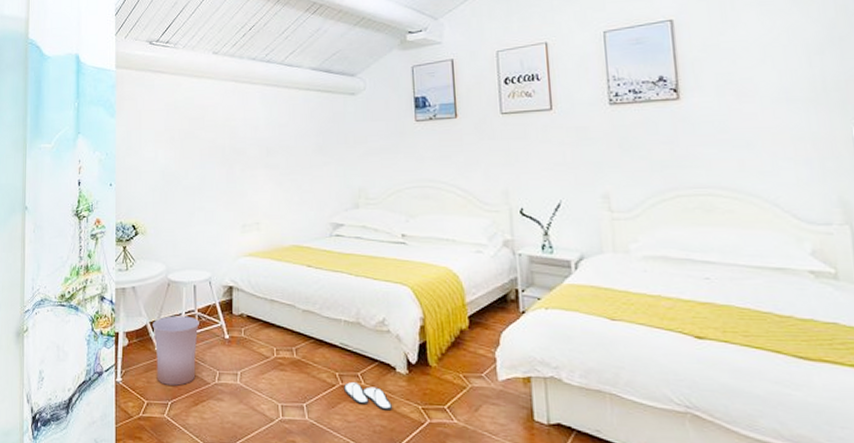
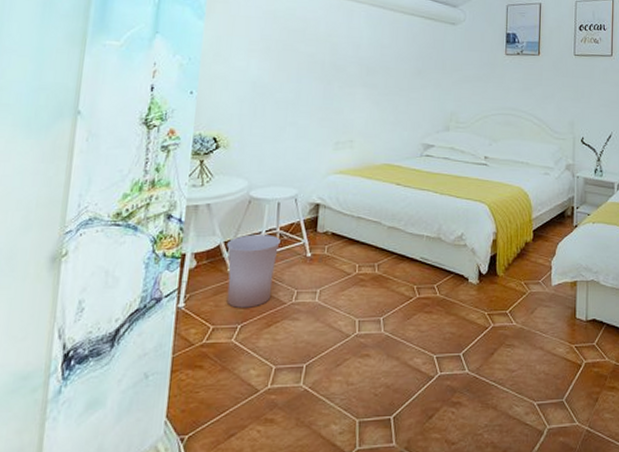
slippers: present [344,382,392,411] -> none [420,294,462,318]

